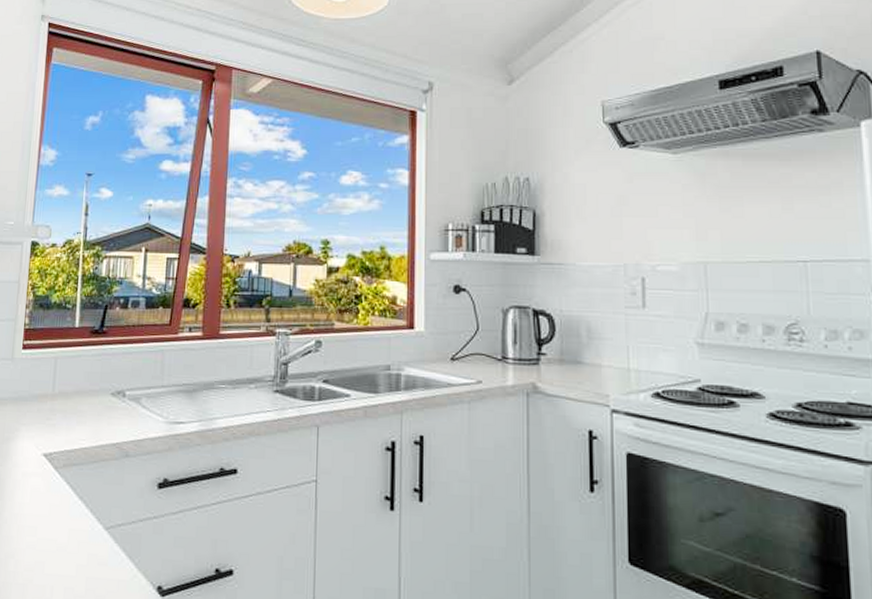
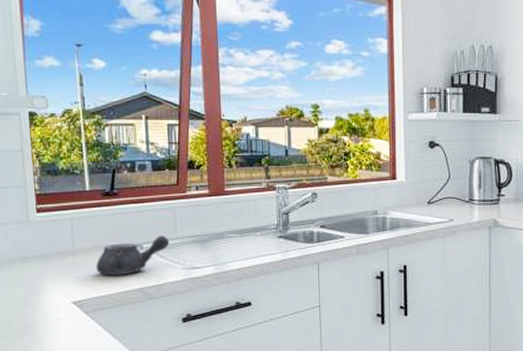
teapot: none [73,382,155,426] -> present [95,235,170,275]

